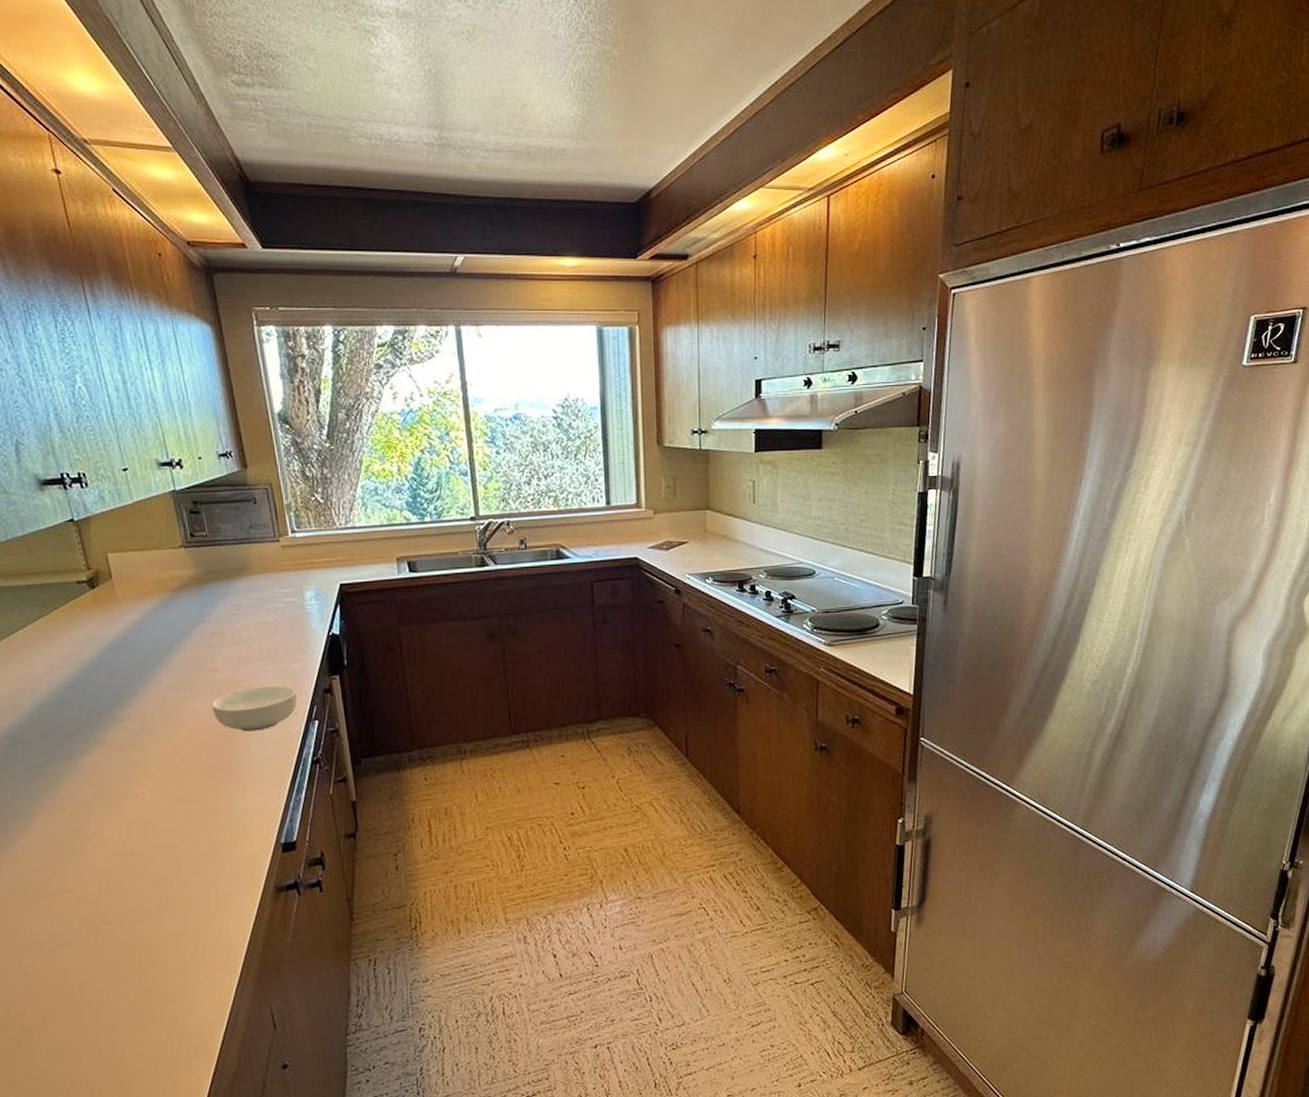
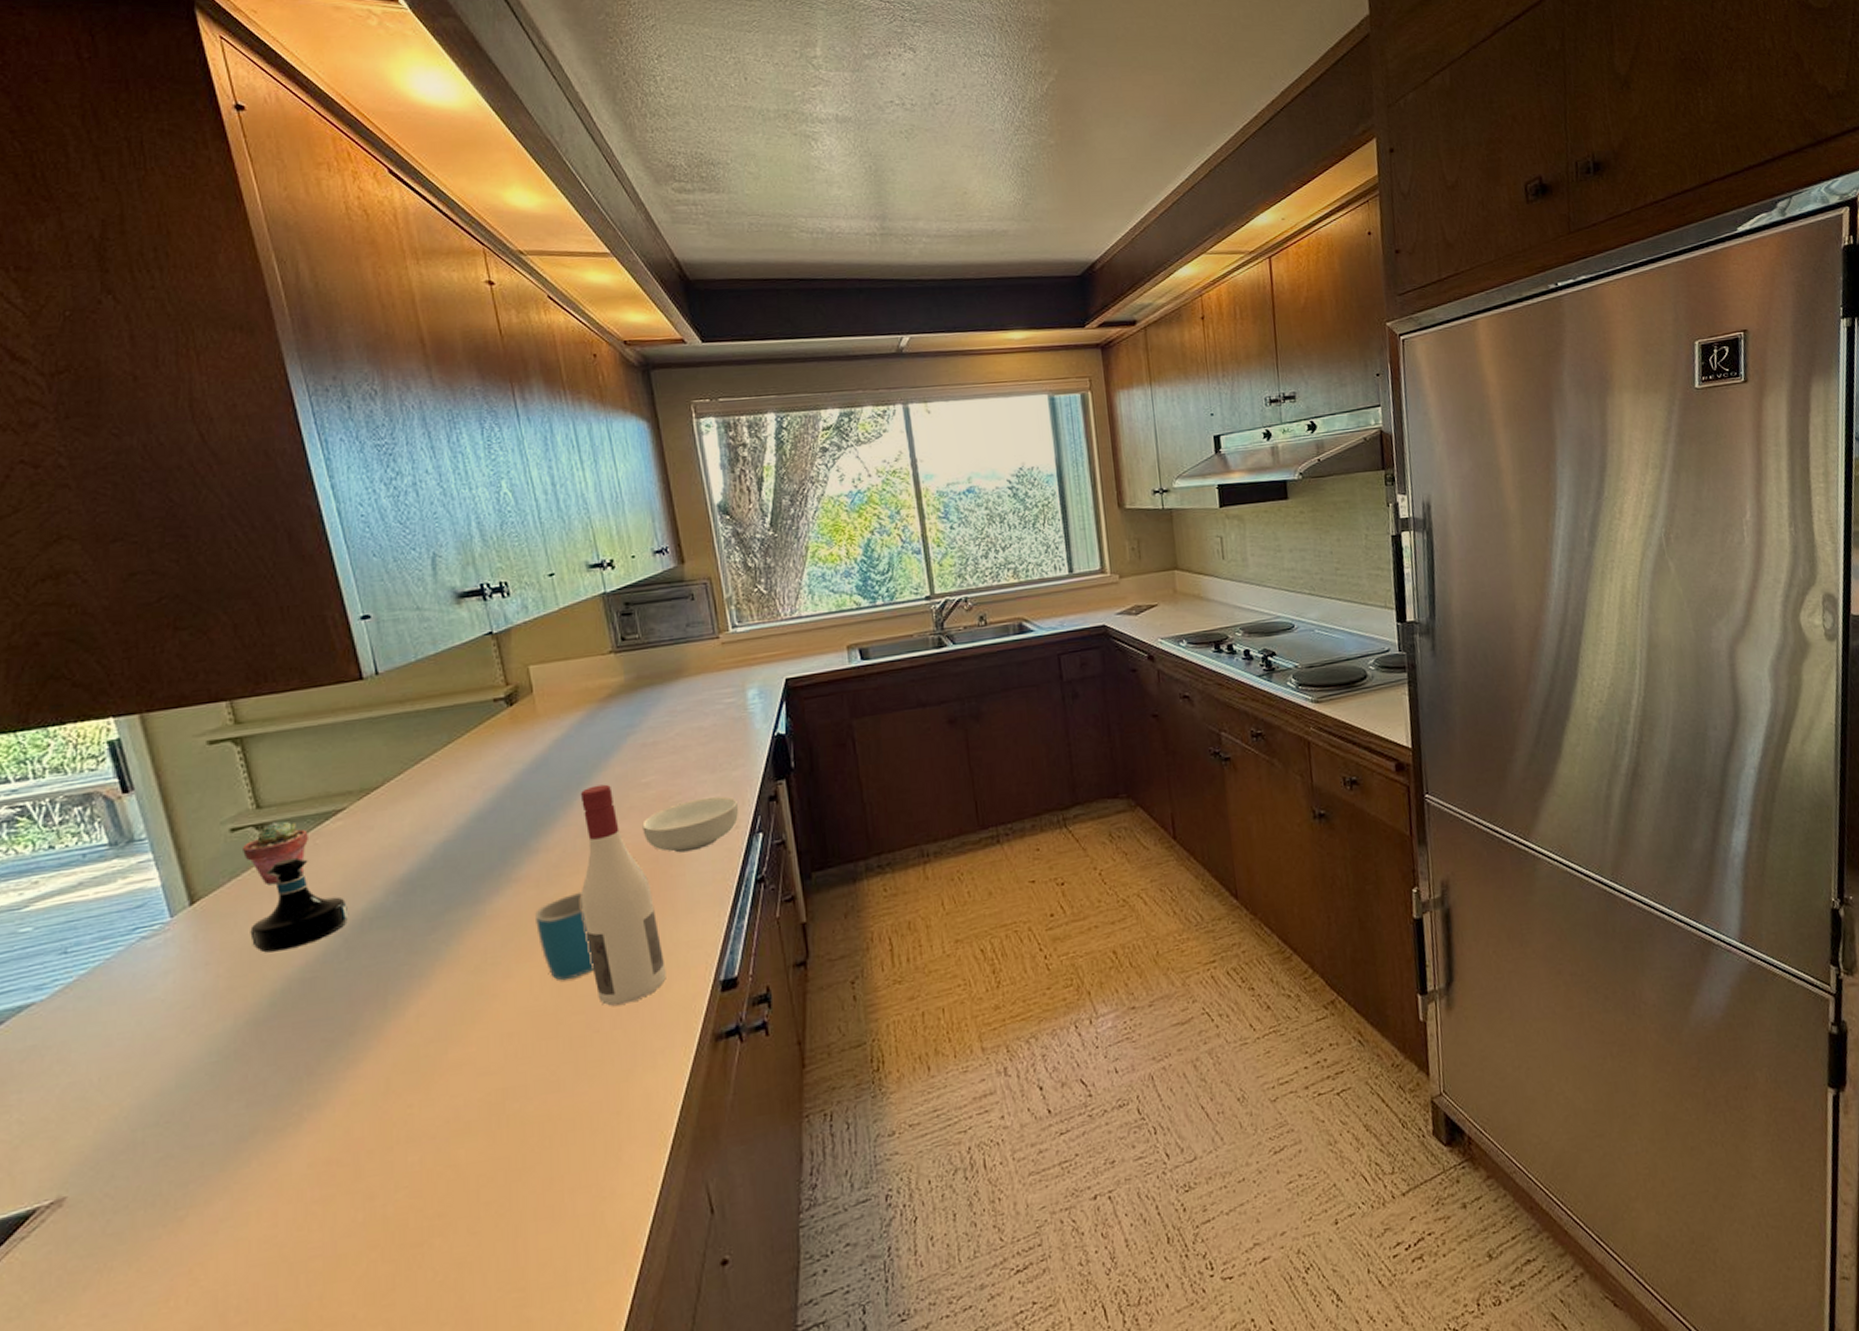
mug: none [121,757,172,831] -> present [535,891,594,981]
wine bottle: none [156,666,235,856] -> present [580,784,666,1006]

